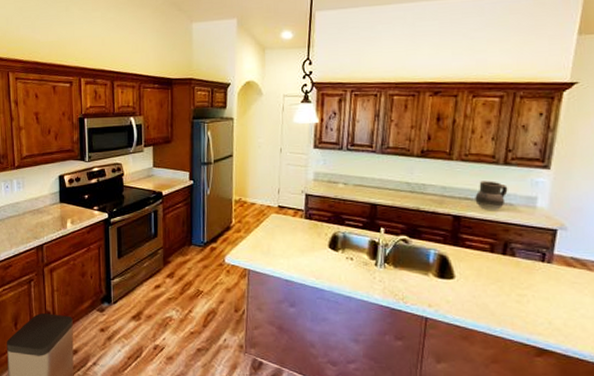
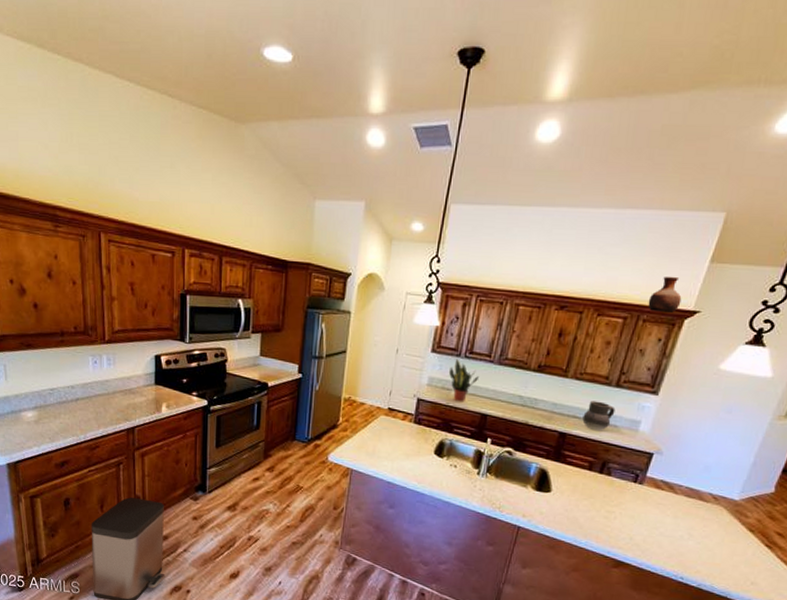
potted plant: none [334,152,364,194] -> present [449,359,480,402]
vase: none [522,51,556,88] -> present [648,276,682,313]

